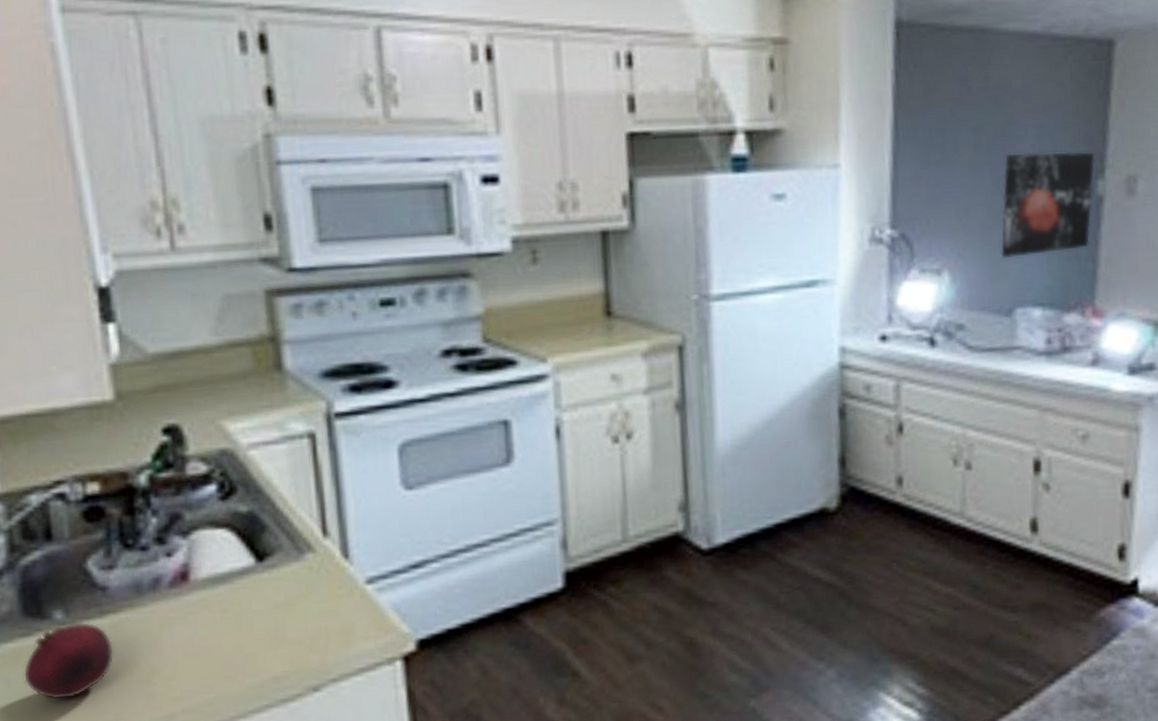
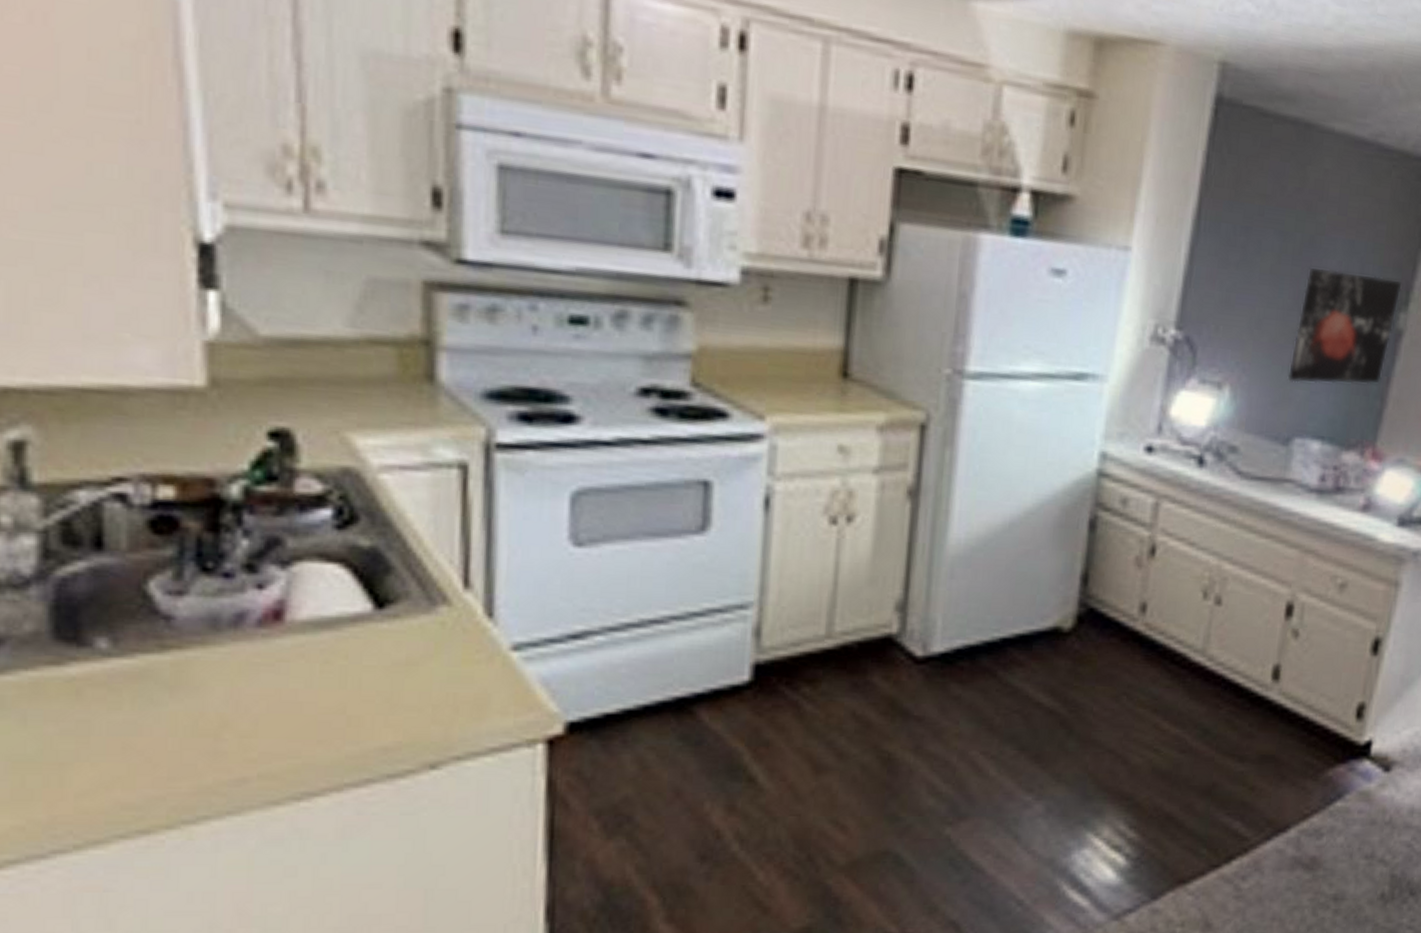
fruit: present [23,622,113,700] -> none [47,654,173,748]

